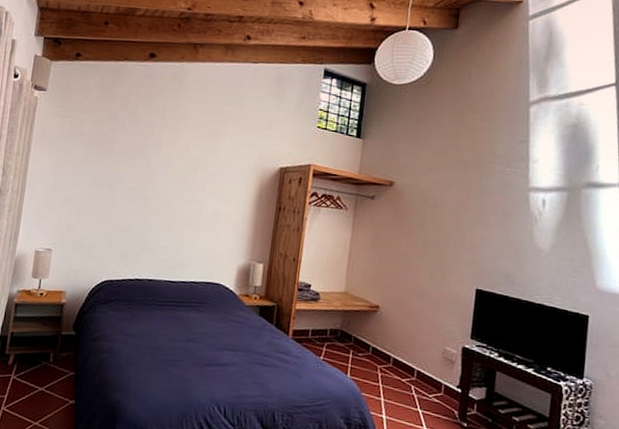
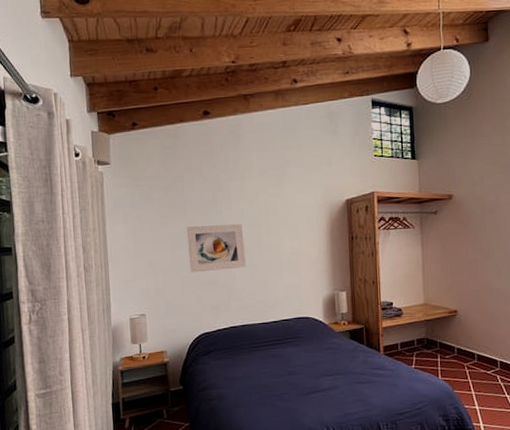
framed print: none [106,166,168,220] -> present [186,224,246,273]

